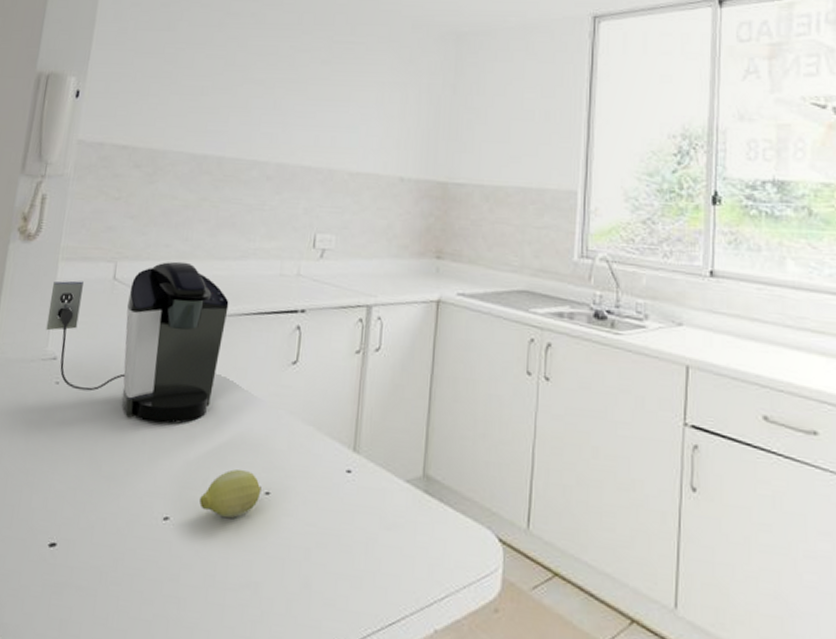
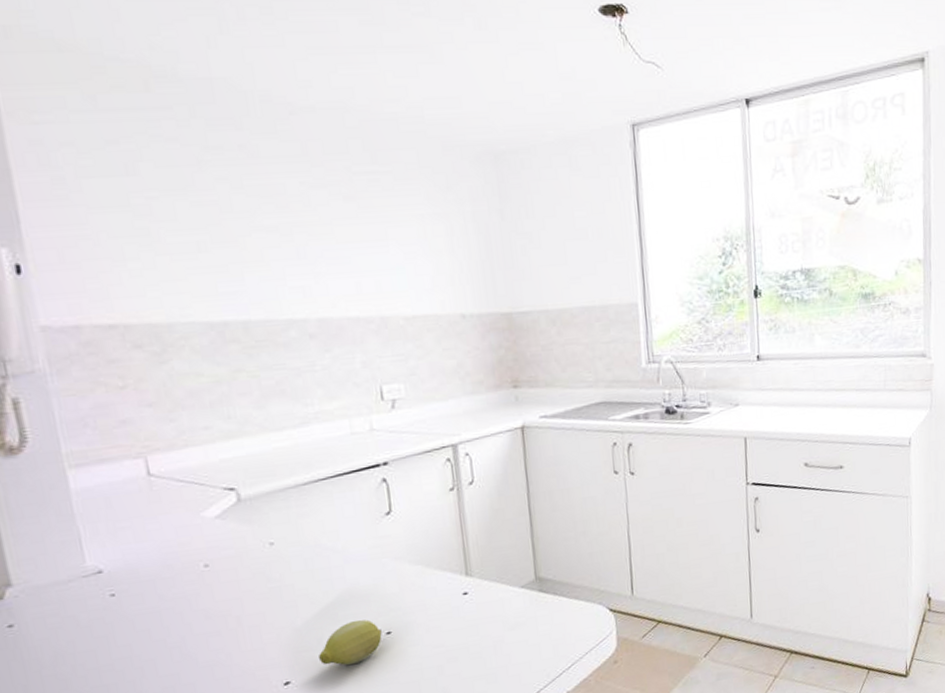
coffee maker: present [46,261,229,424] -> none [67,441,306,607]

